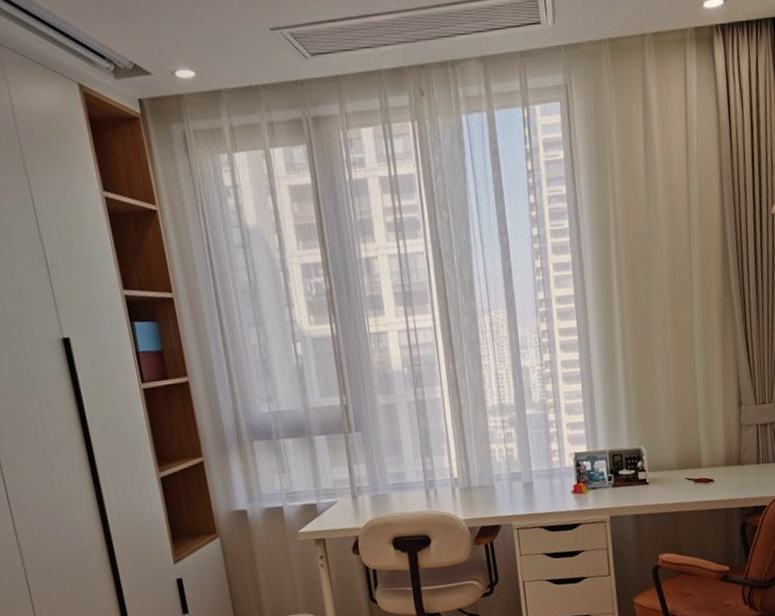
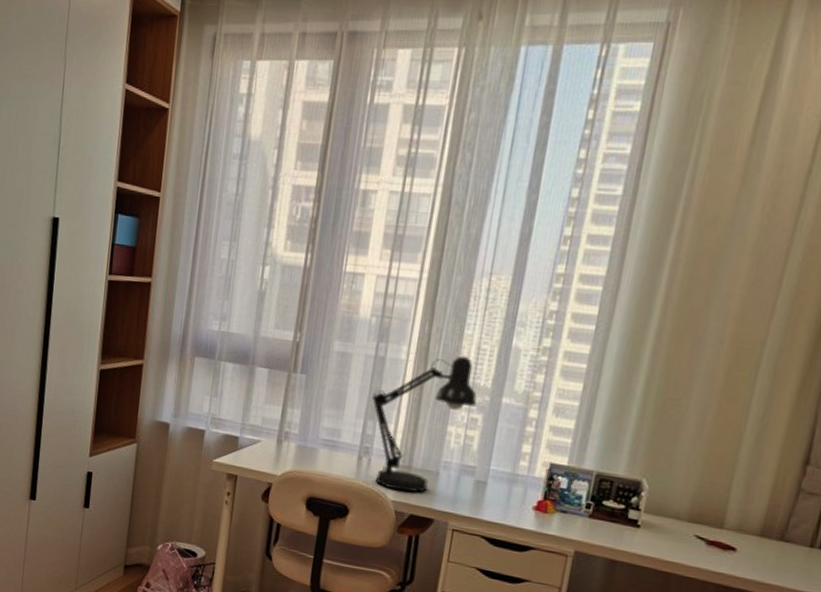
desk lamp: none [423,383,508,510] -> present [372,355,478,493]

